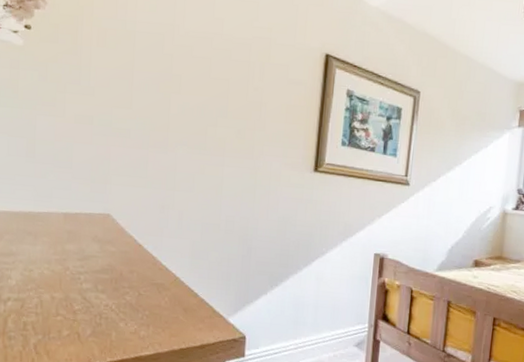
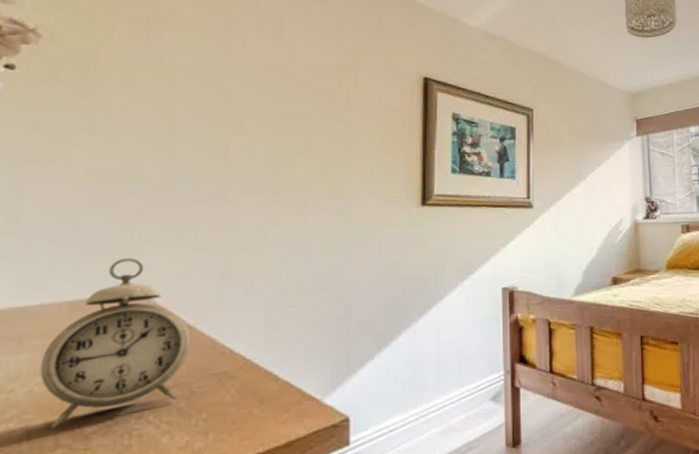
alarm clock: none [47,185,140,302] -> present [40,257,190,428]

